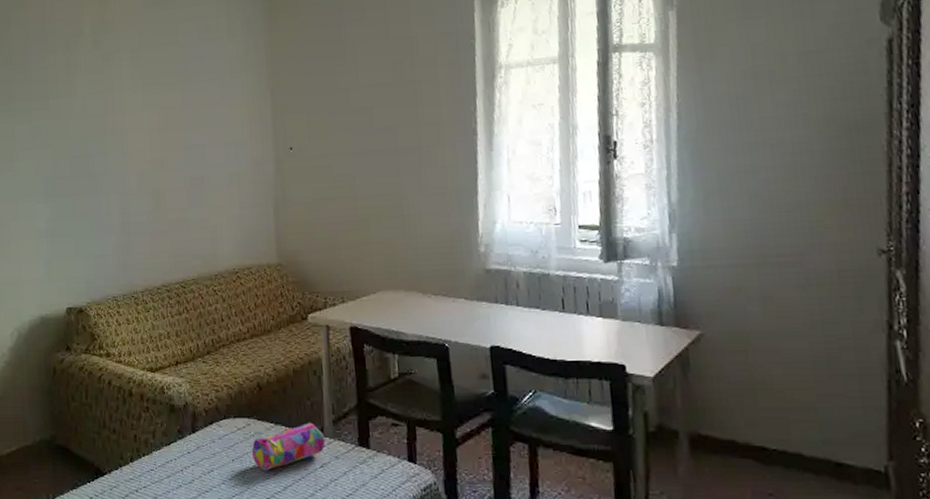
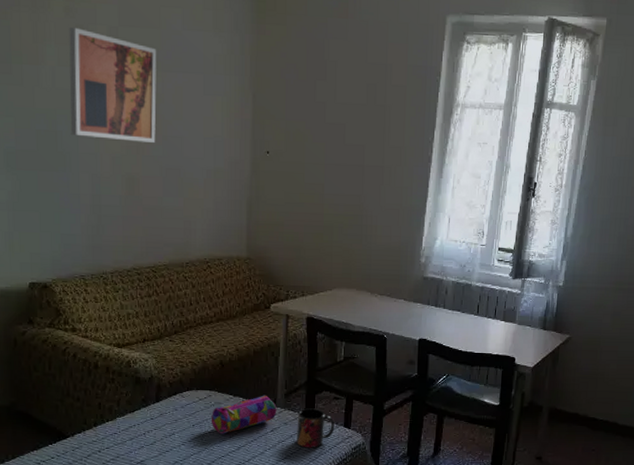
wall art: none [97,56,179,158] -> present [69,26,157,143]
mug: none [350,438,397,489] -> present [297,408,335,448]

